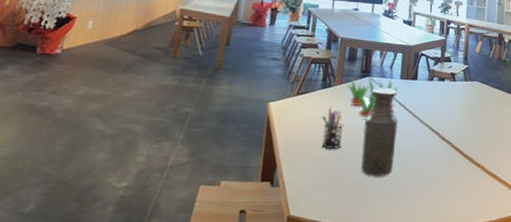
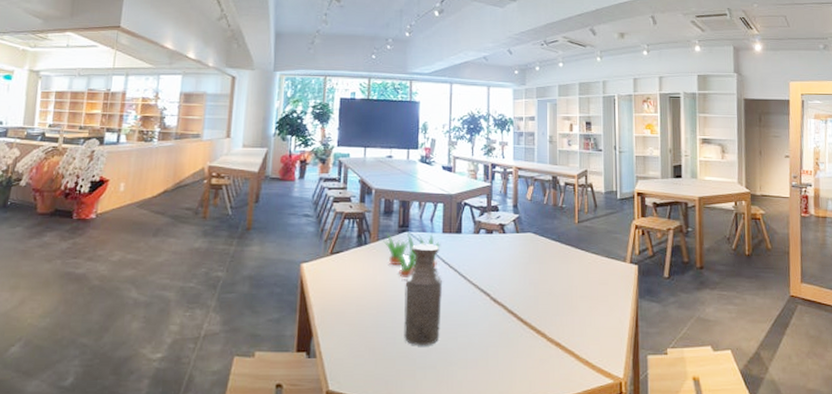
pen holder: present [321,108,343,150] -> none [358,268,382,315]

